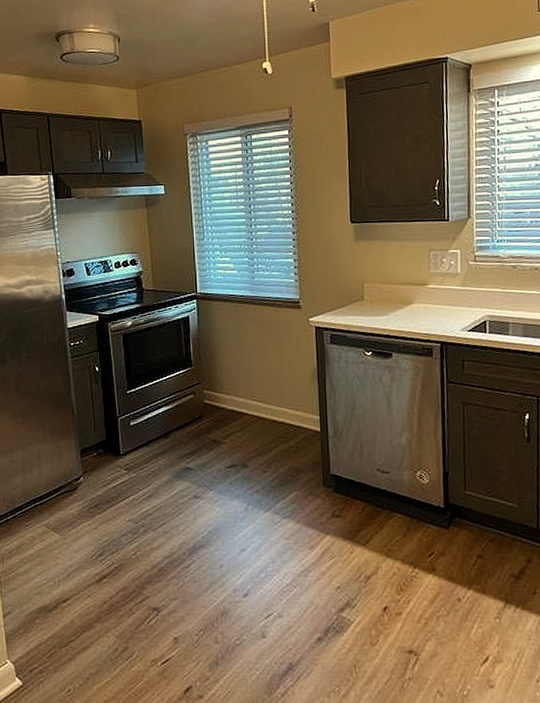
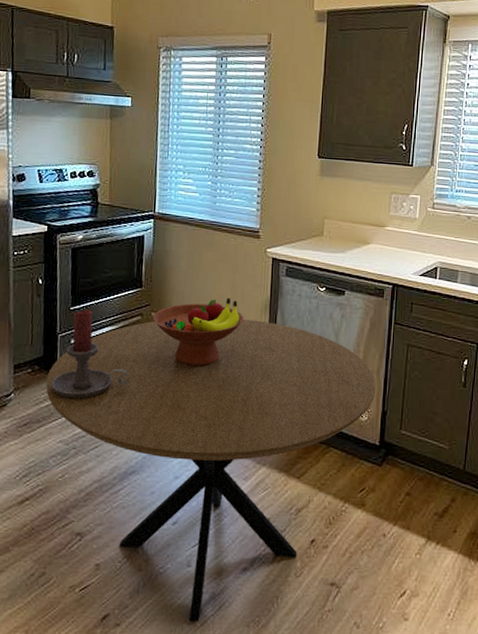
dining table: none [111,389,435,693] -> present [46,319,376,622]
candle holder: none [116,392,189,479] -> present [51,310,130,399]
fruit bowl: none [205,369,293,440] -> present [153,297,243,366]

